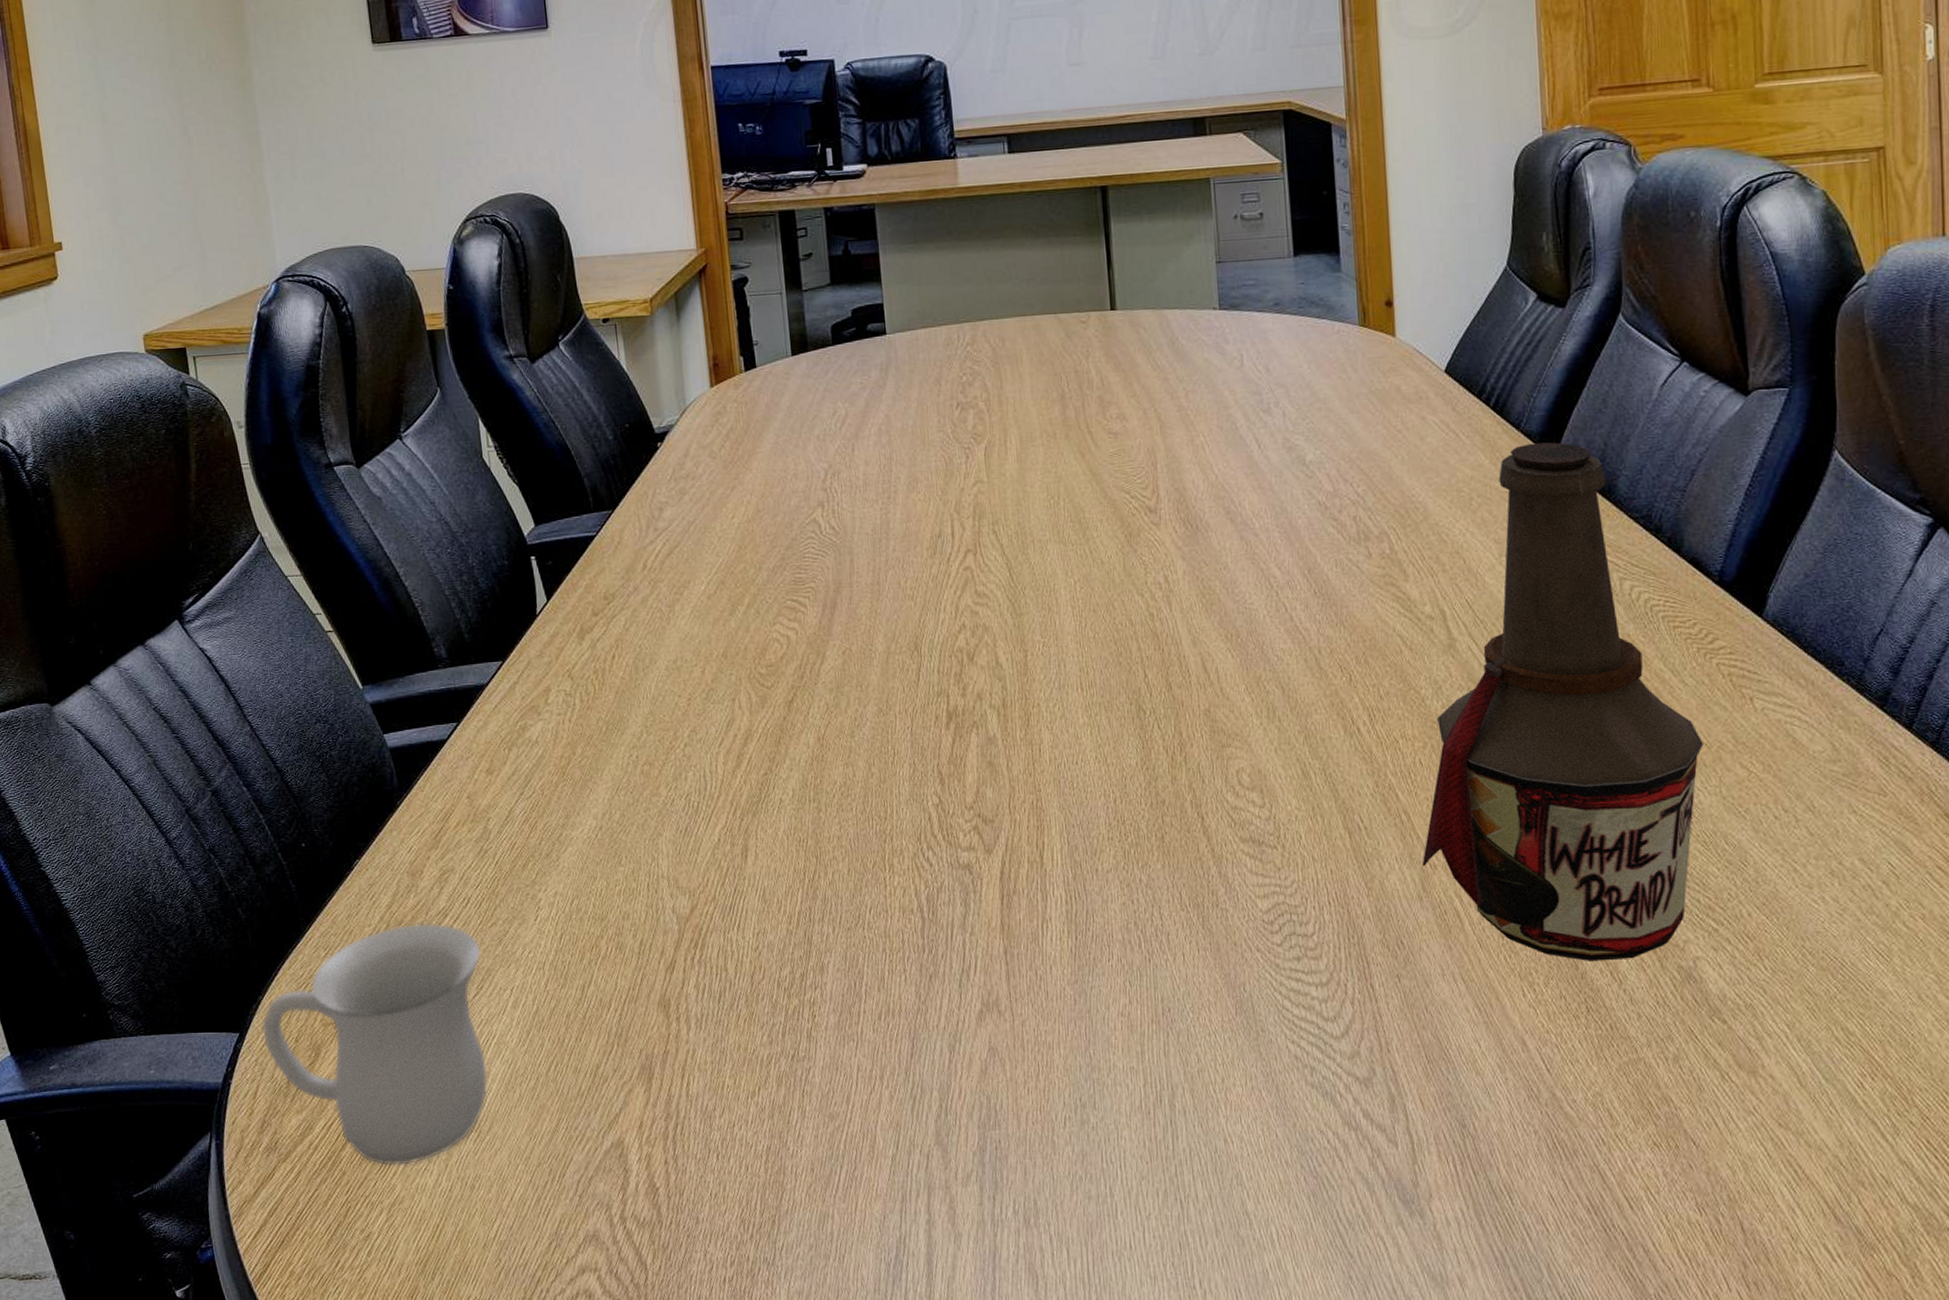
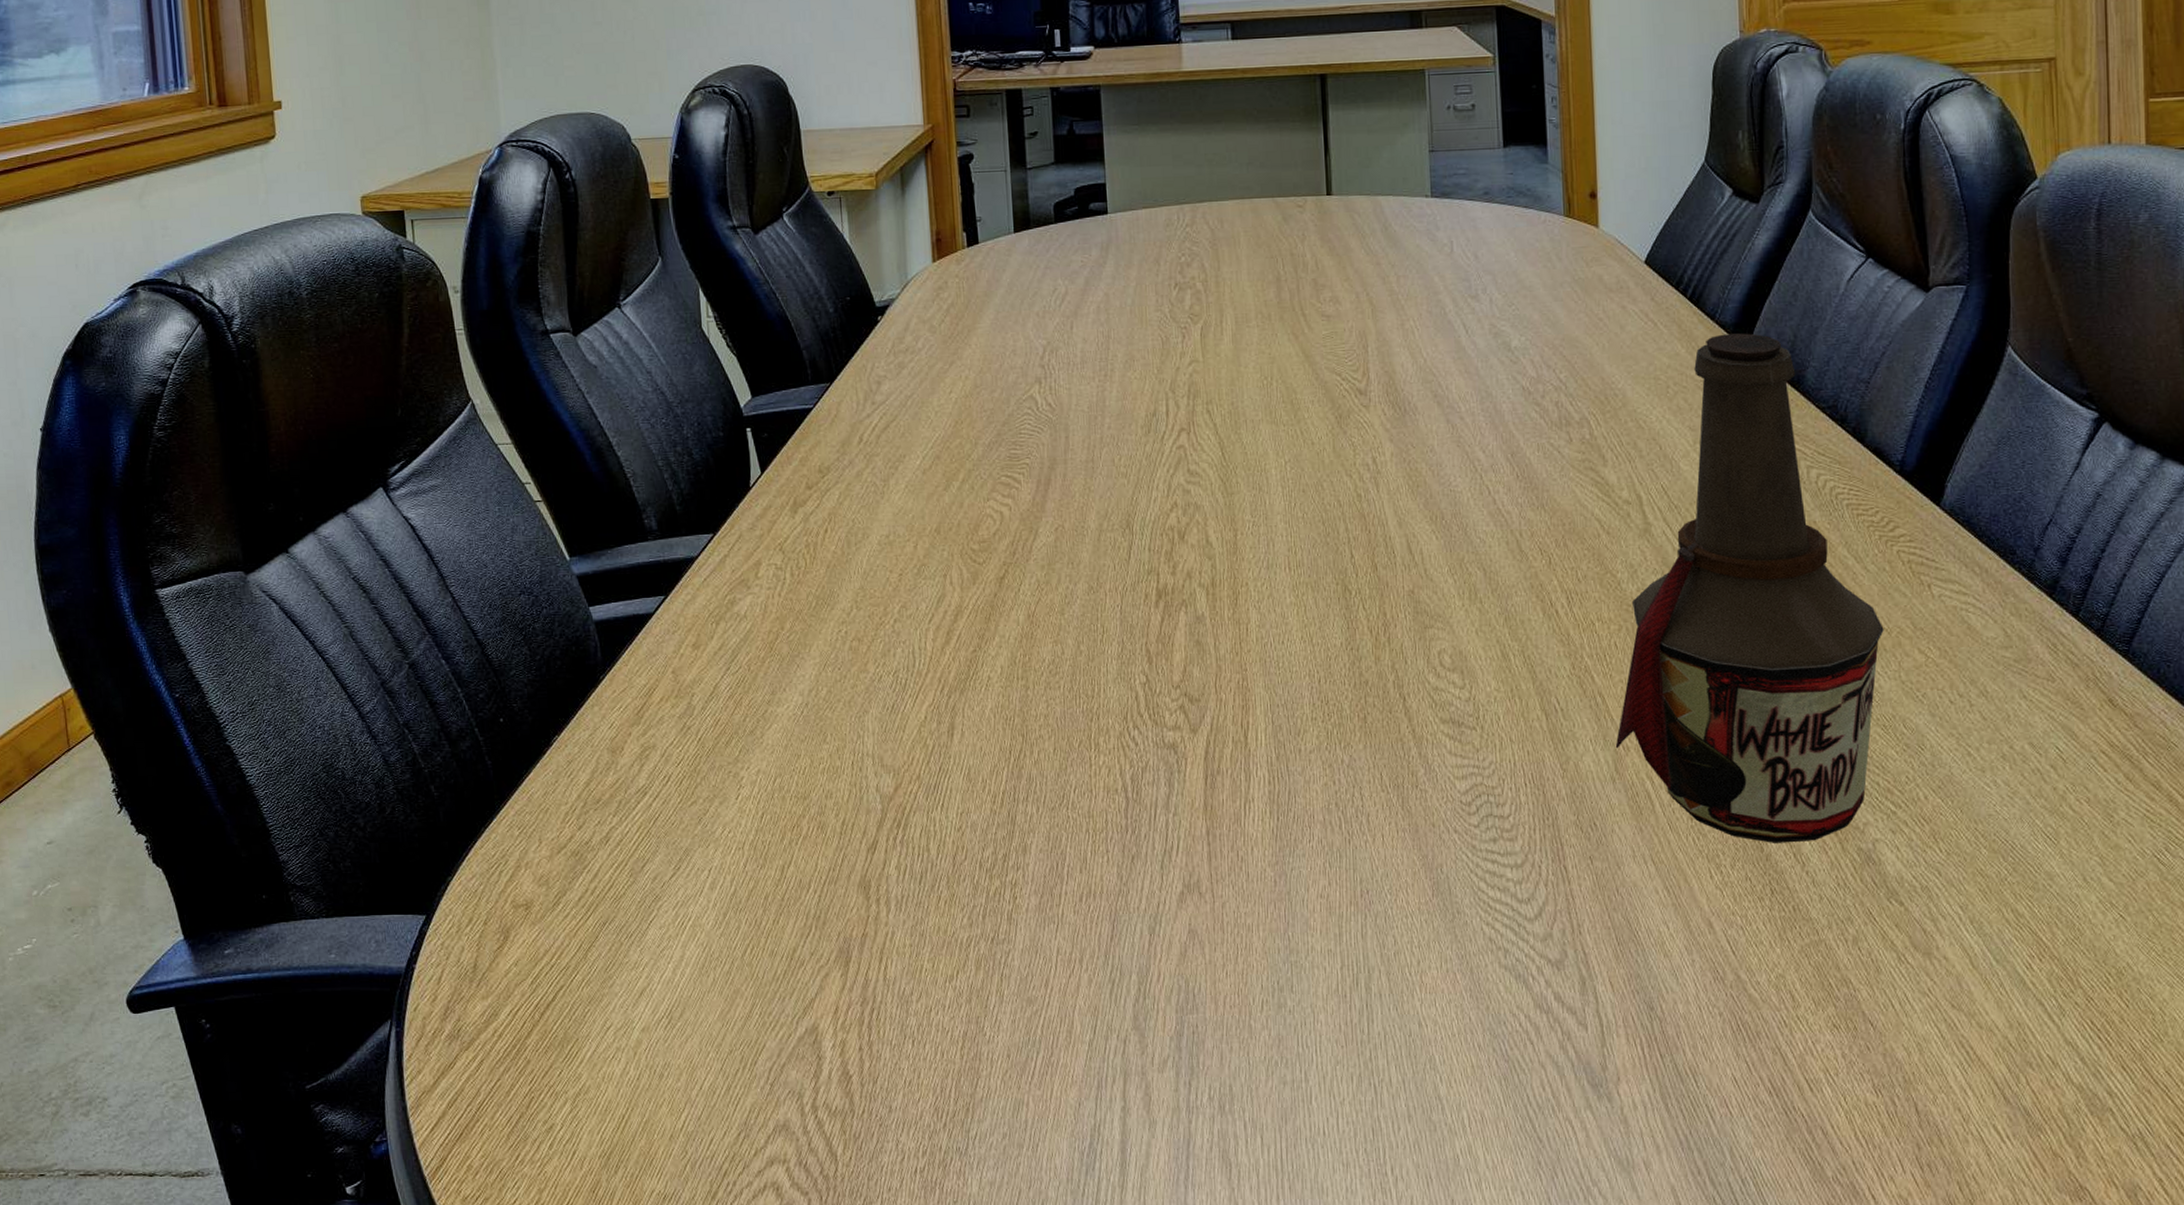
mug: present [261,923,489,1166] -> none [449,801,682,1054]

